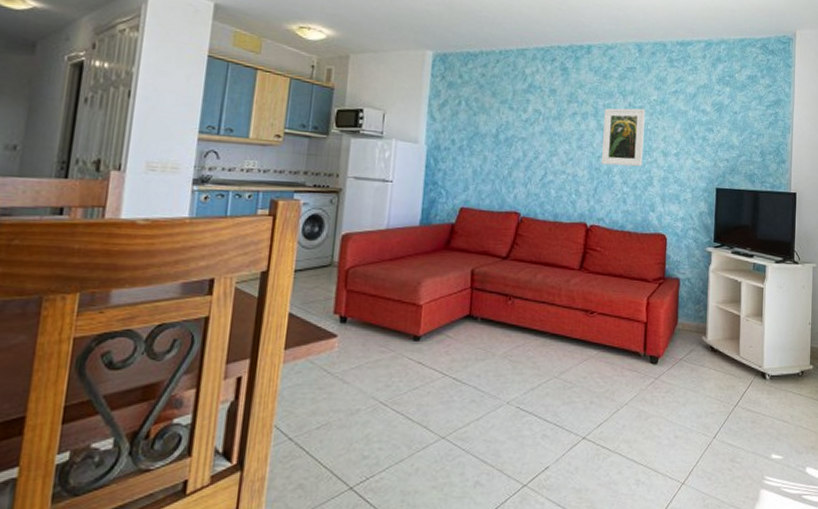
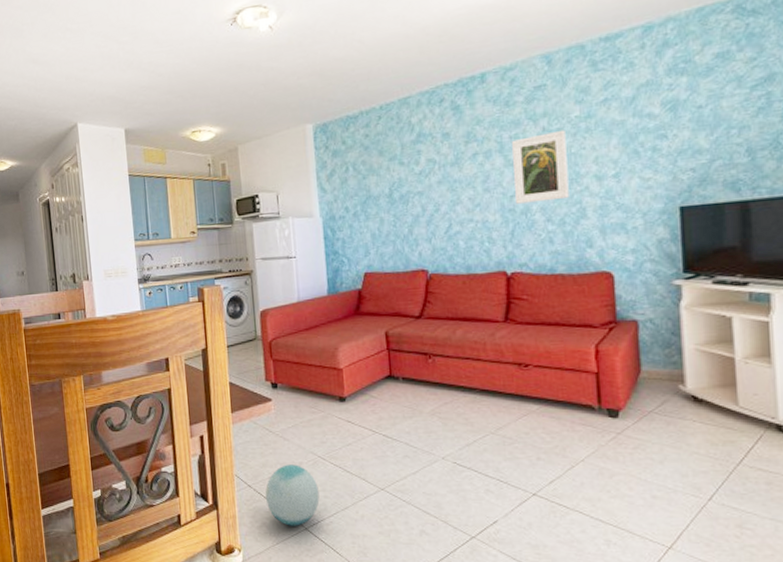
ball: none [307,412,374,486] -> present [265,464,320,526]

